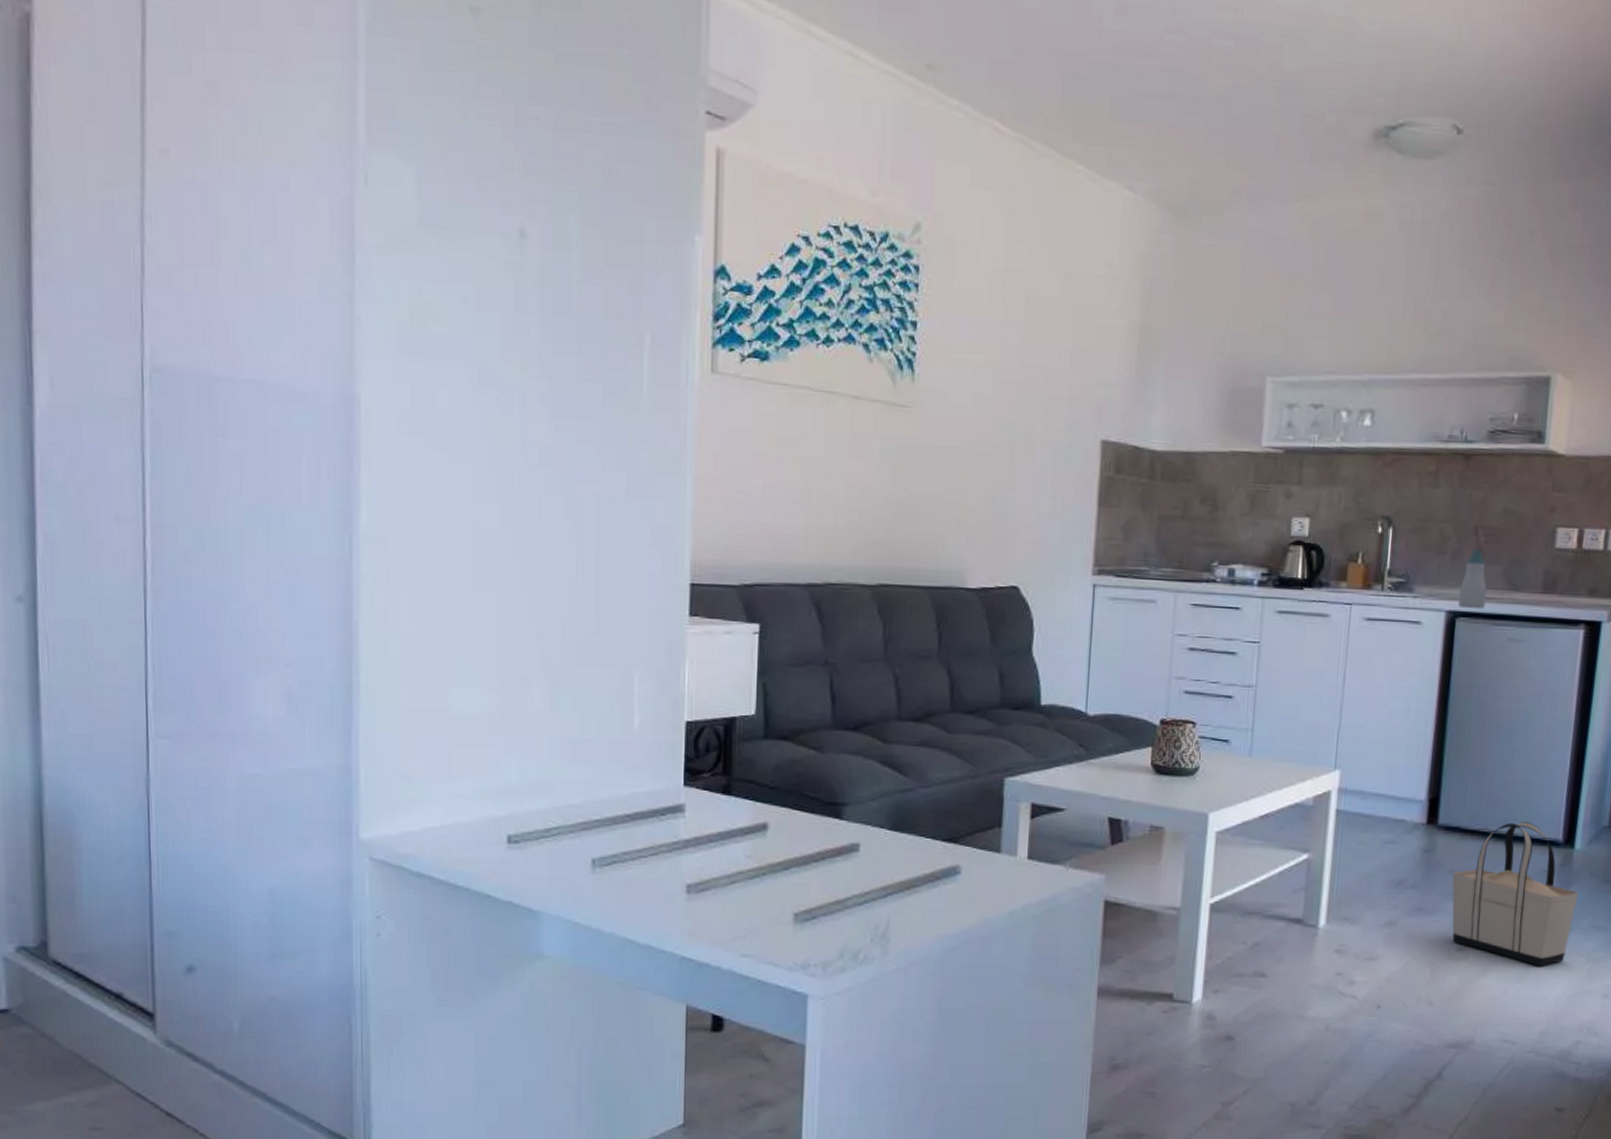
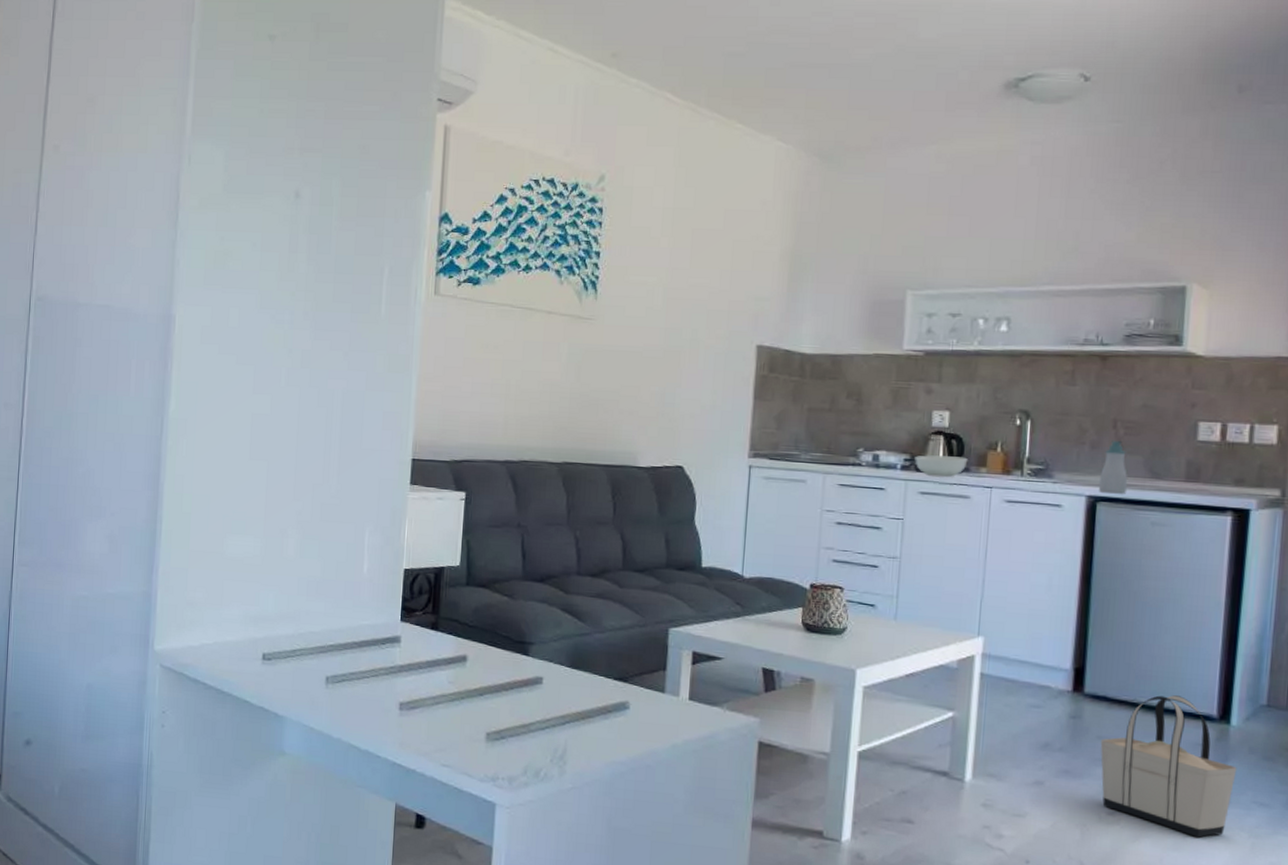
bowl: none [1272,568,1328,594] -> present [915,455,968,478]

